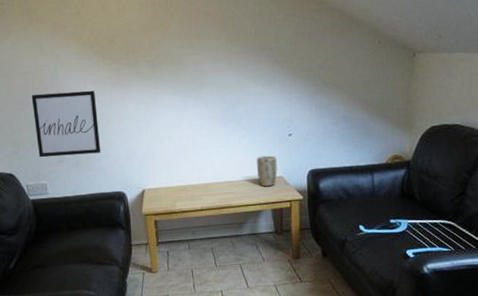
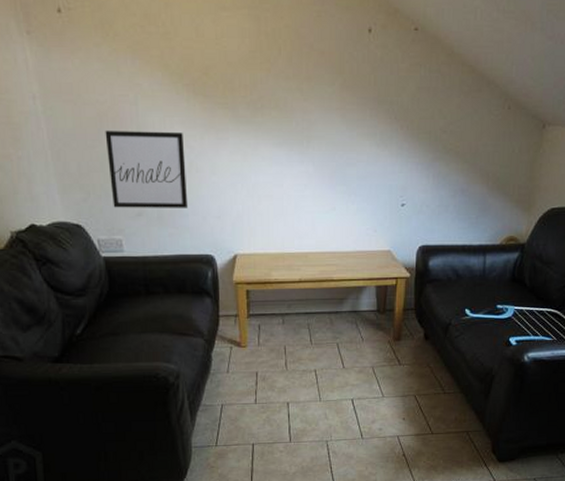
plant pot: present [256,155,278,187] -> none [364,226,386,261]

